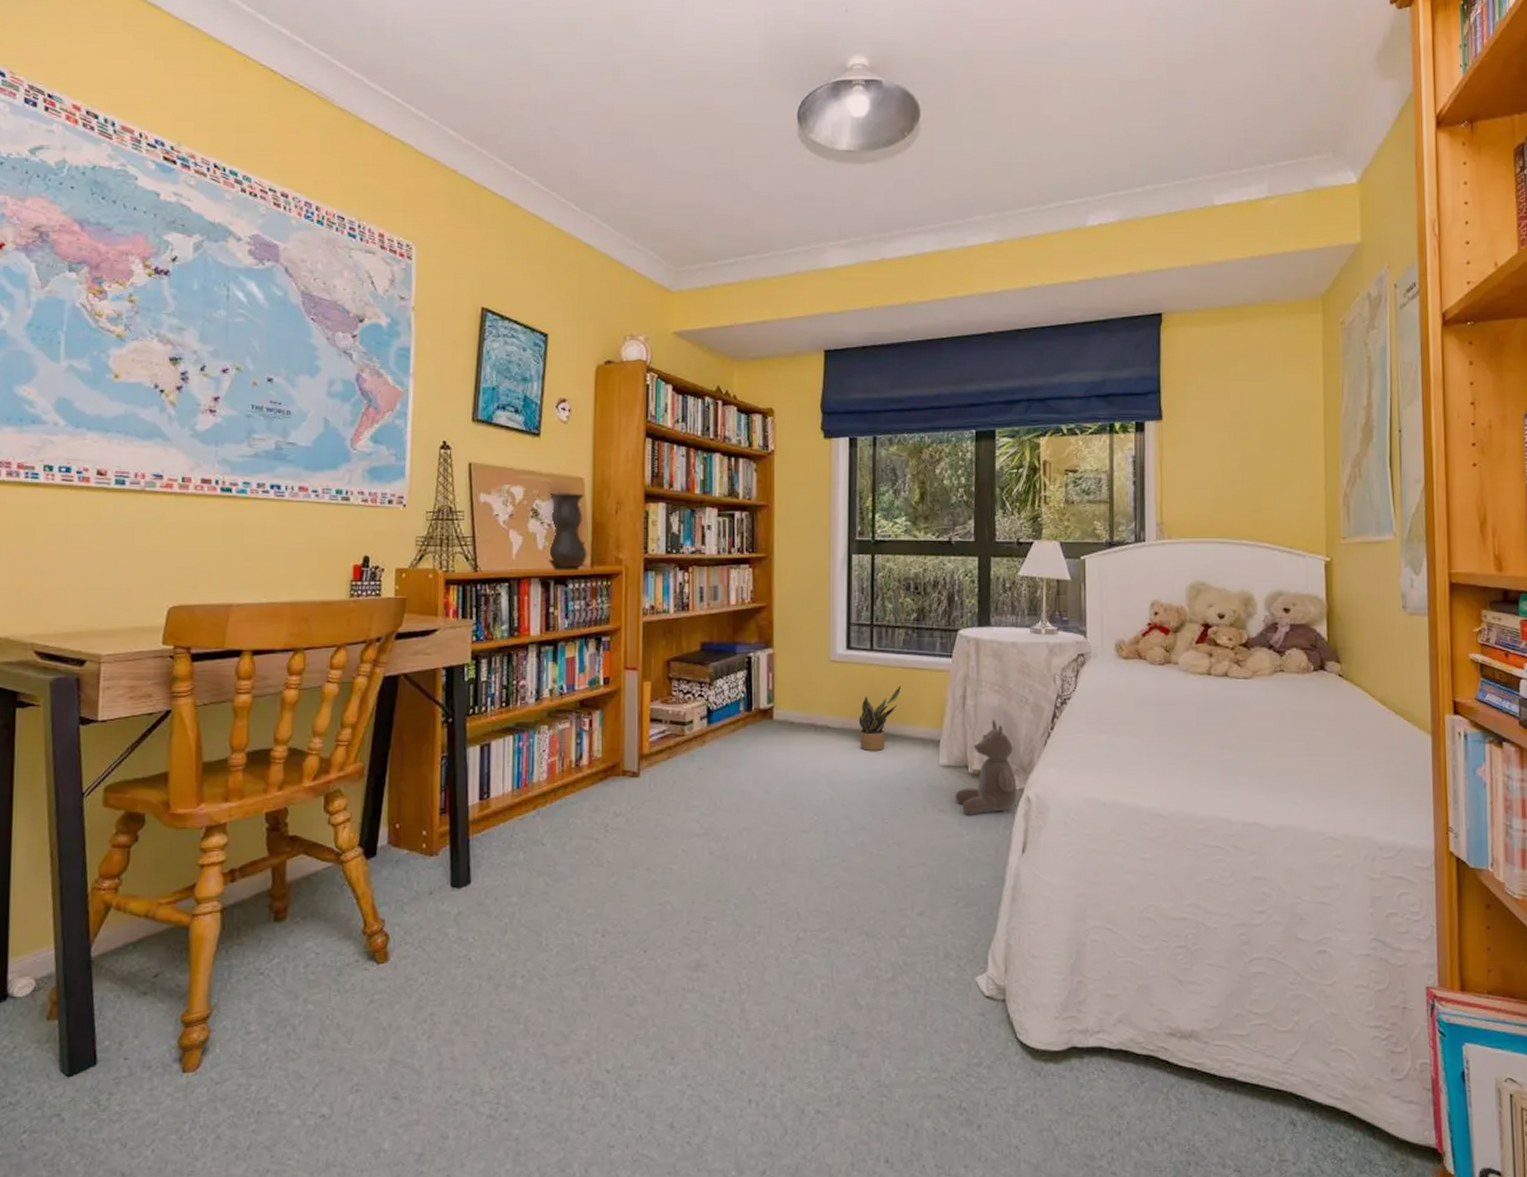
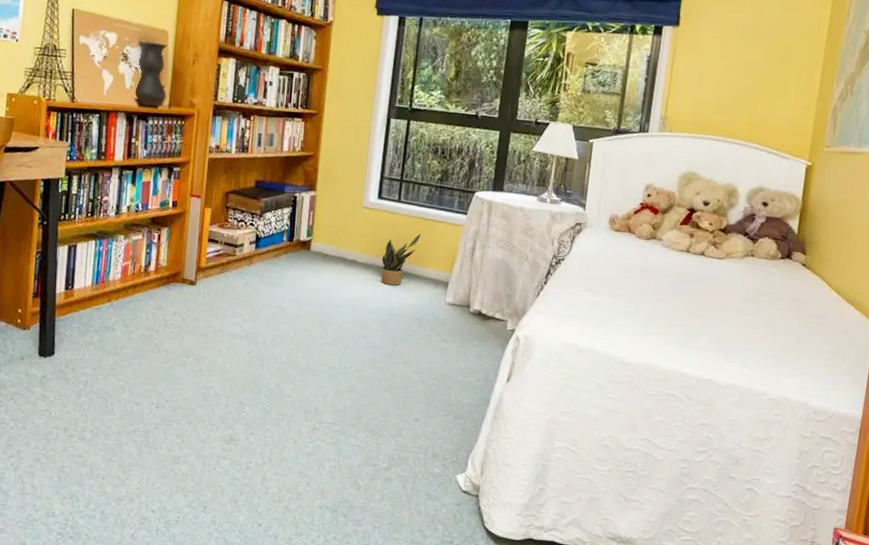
stuffed animal: present [955,720,1017,815] -> none [455,270,510,347]

